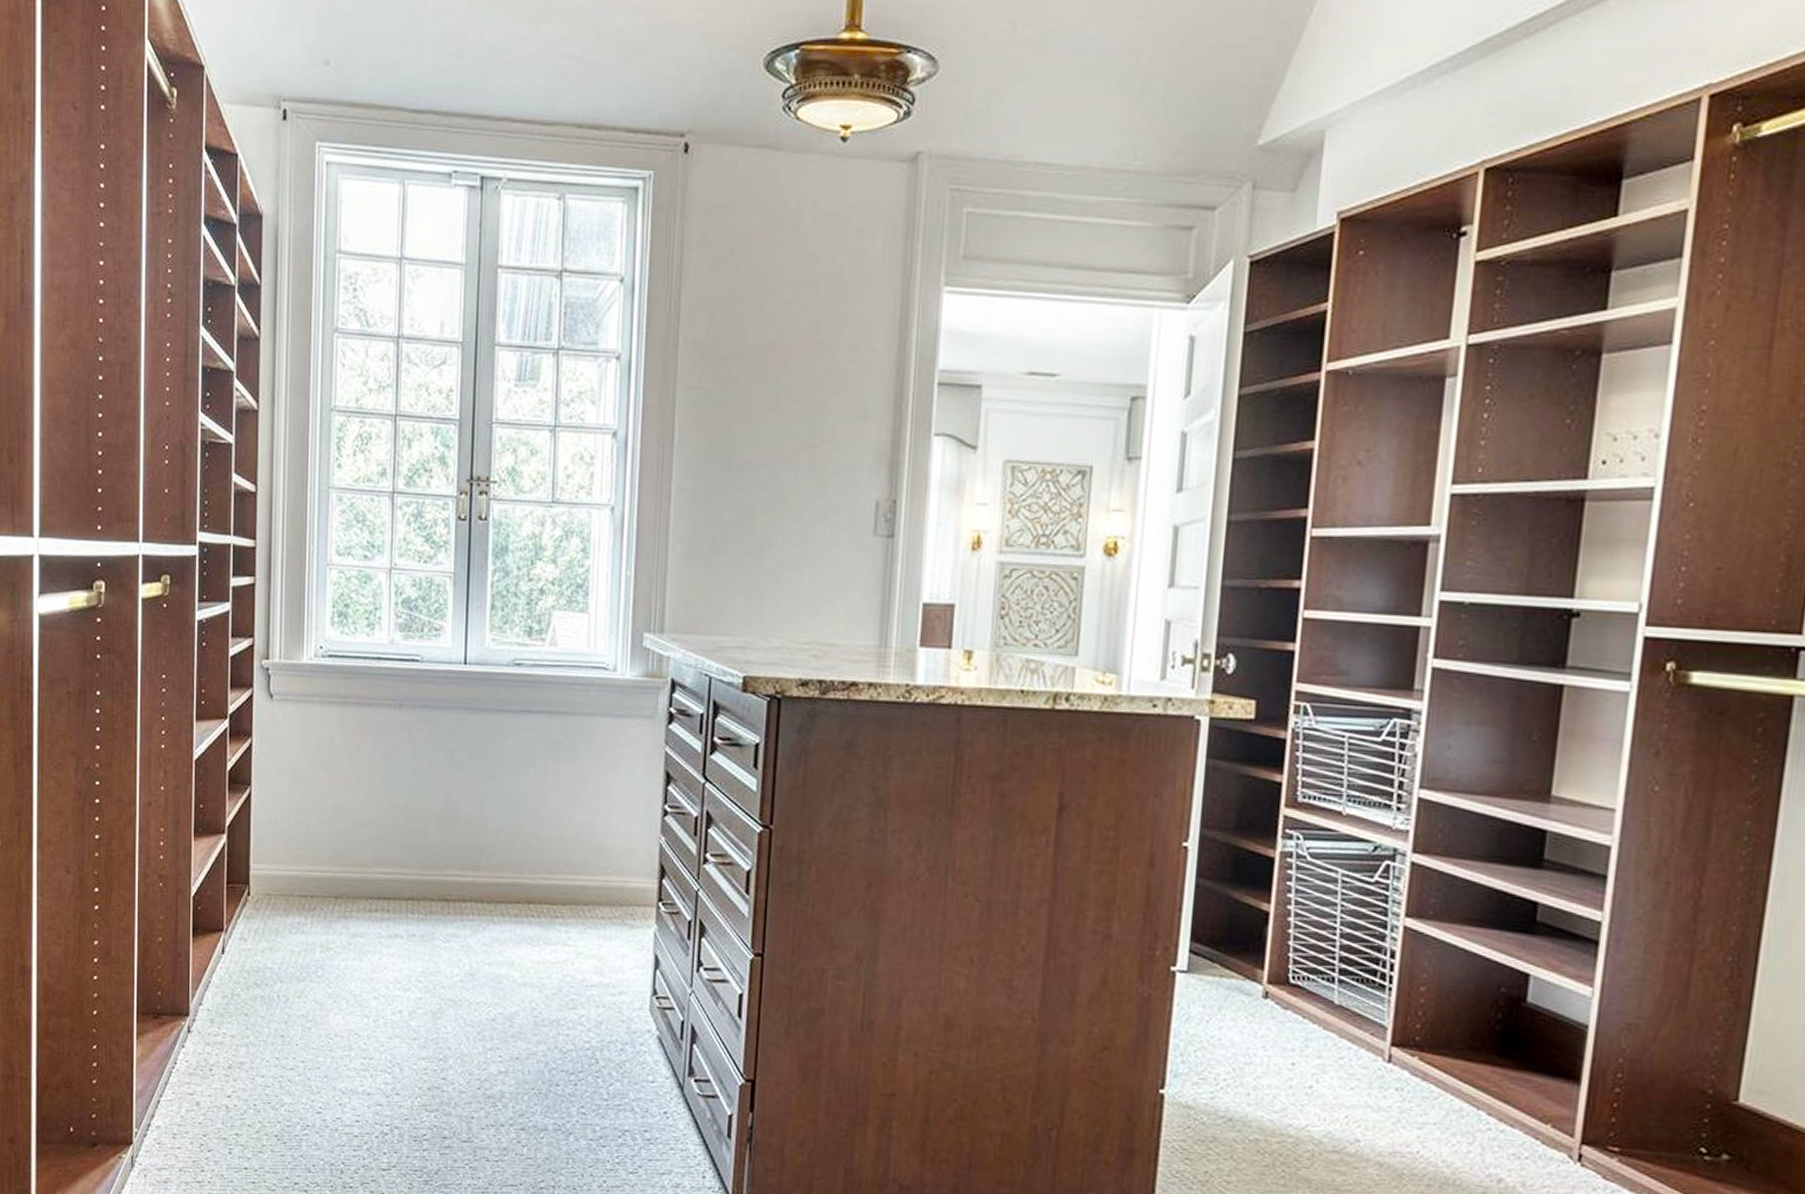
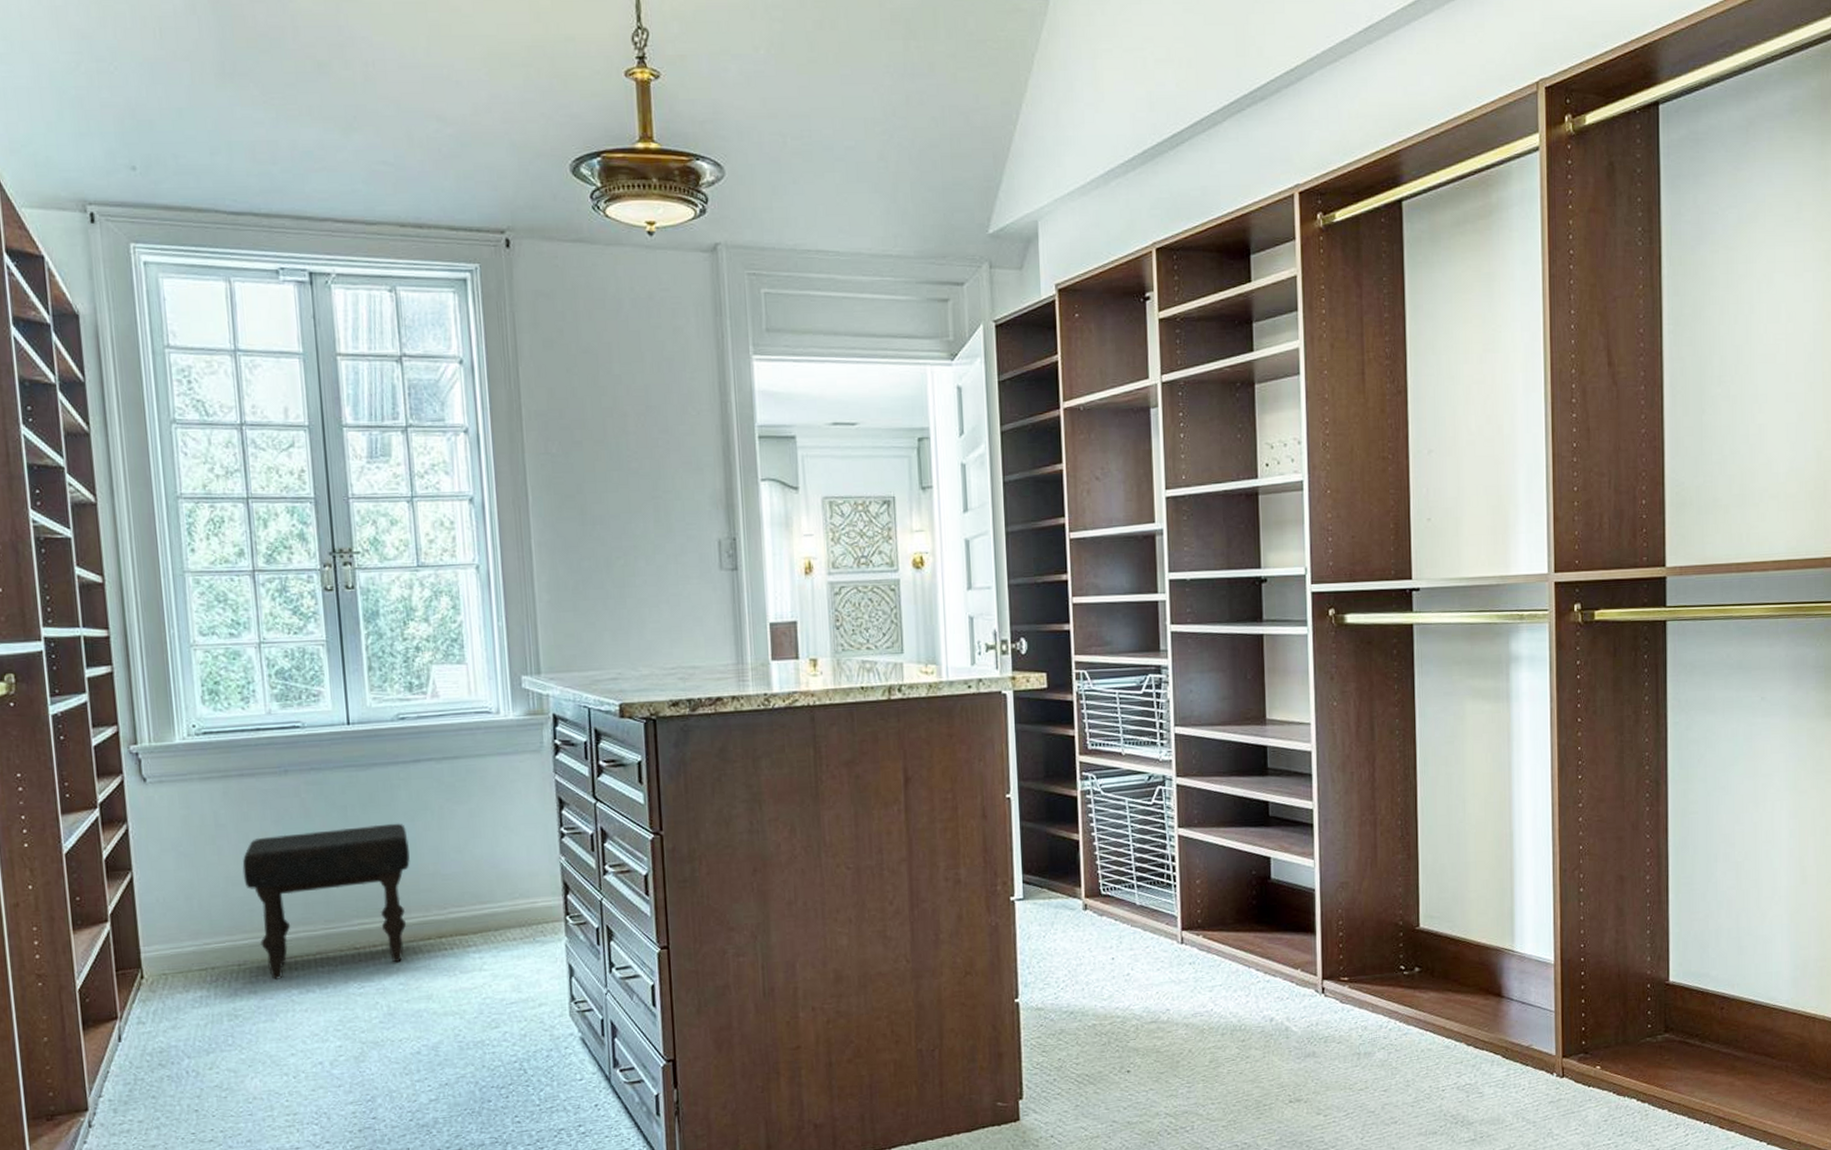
ottoman: none [349,770,509,922] -> present [242,823,410,980]

